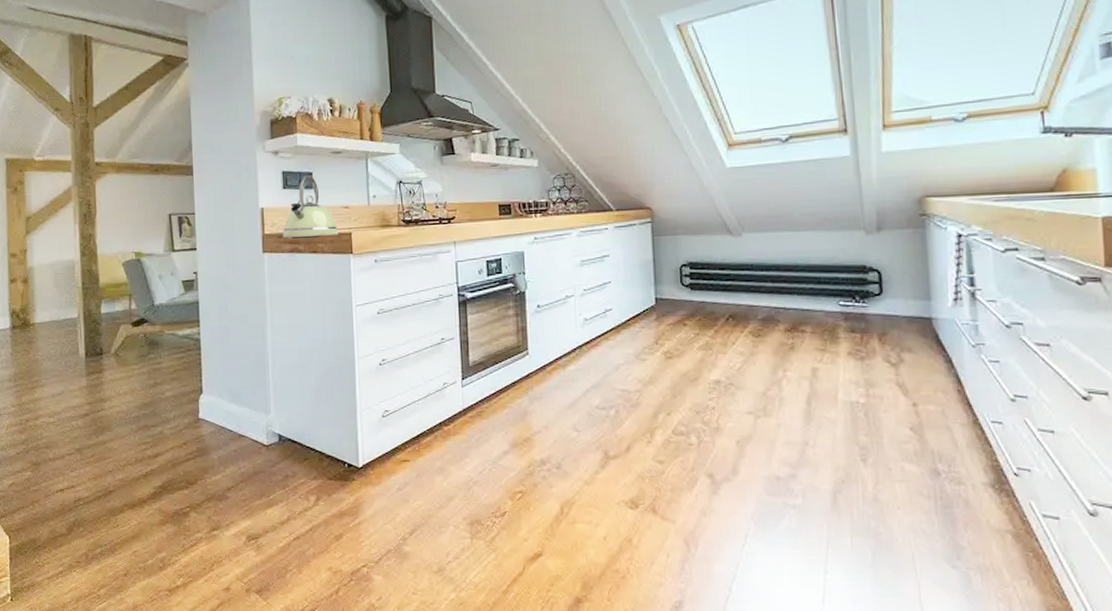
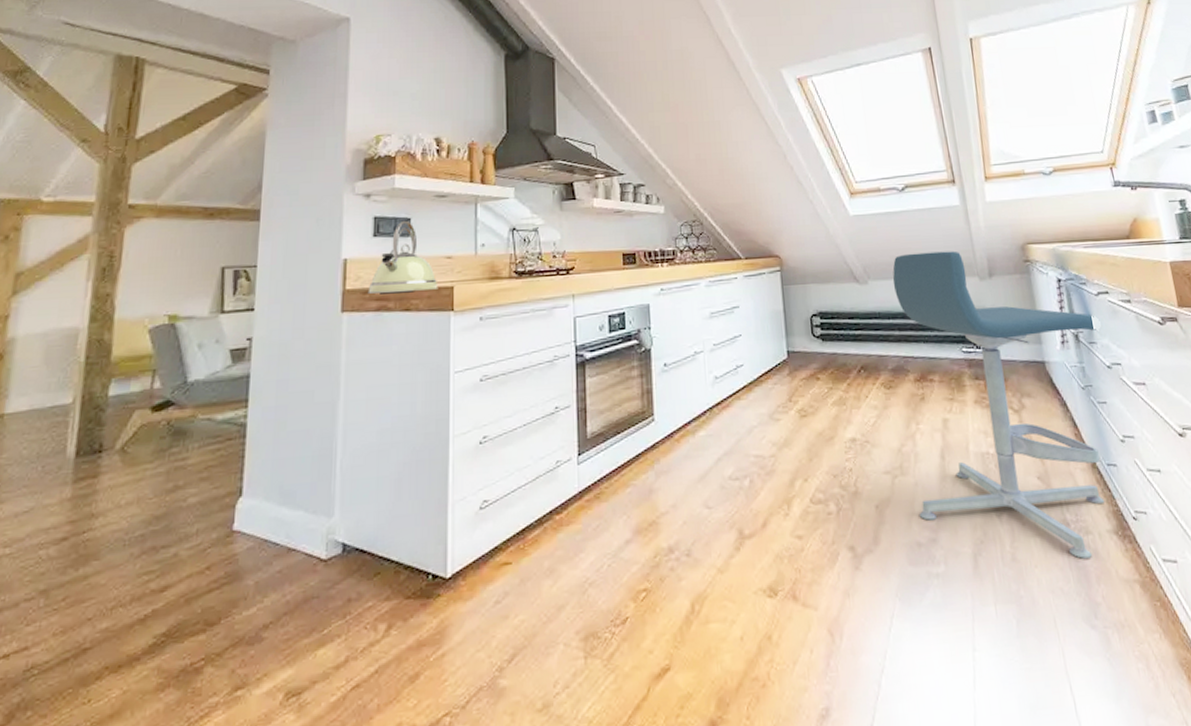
bar stool: none [768,203,998,506] -> present [893,251,1105,559]

